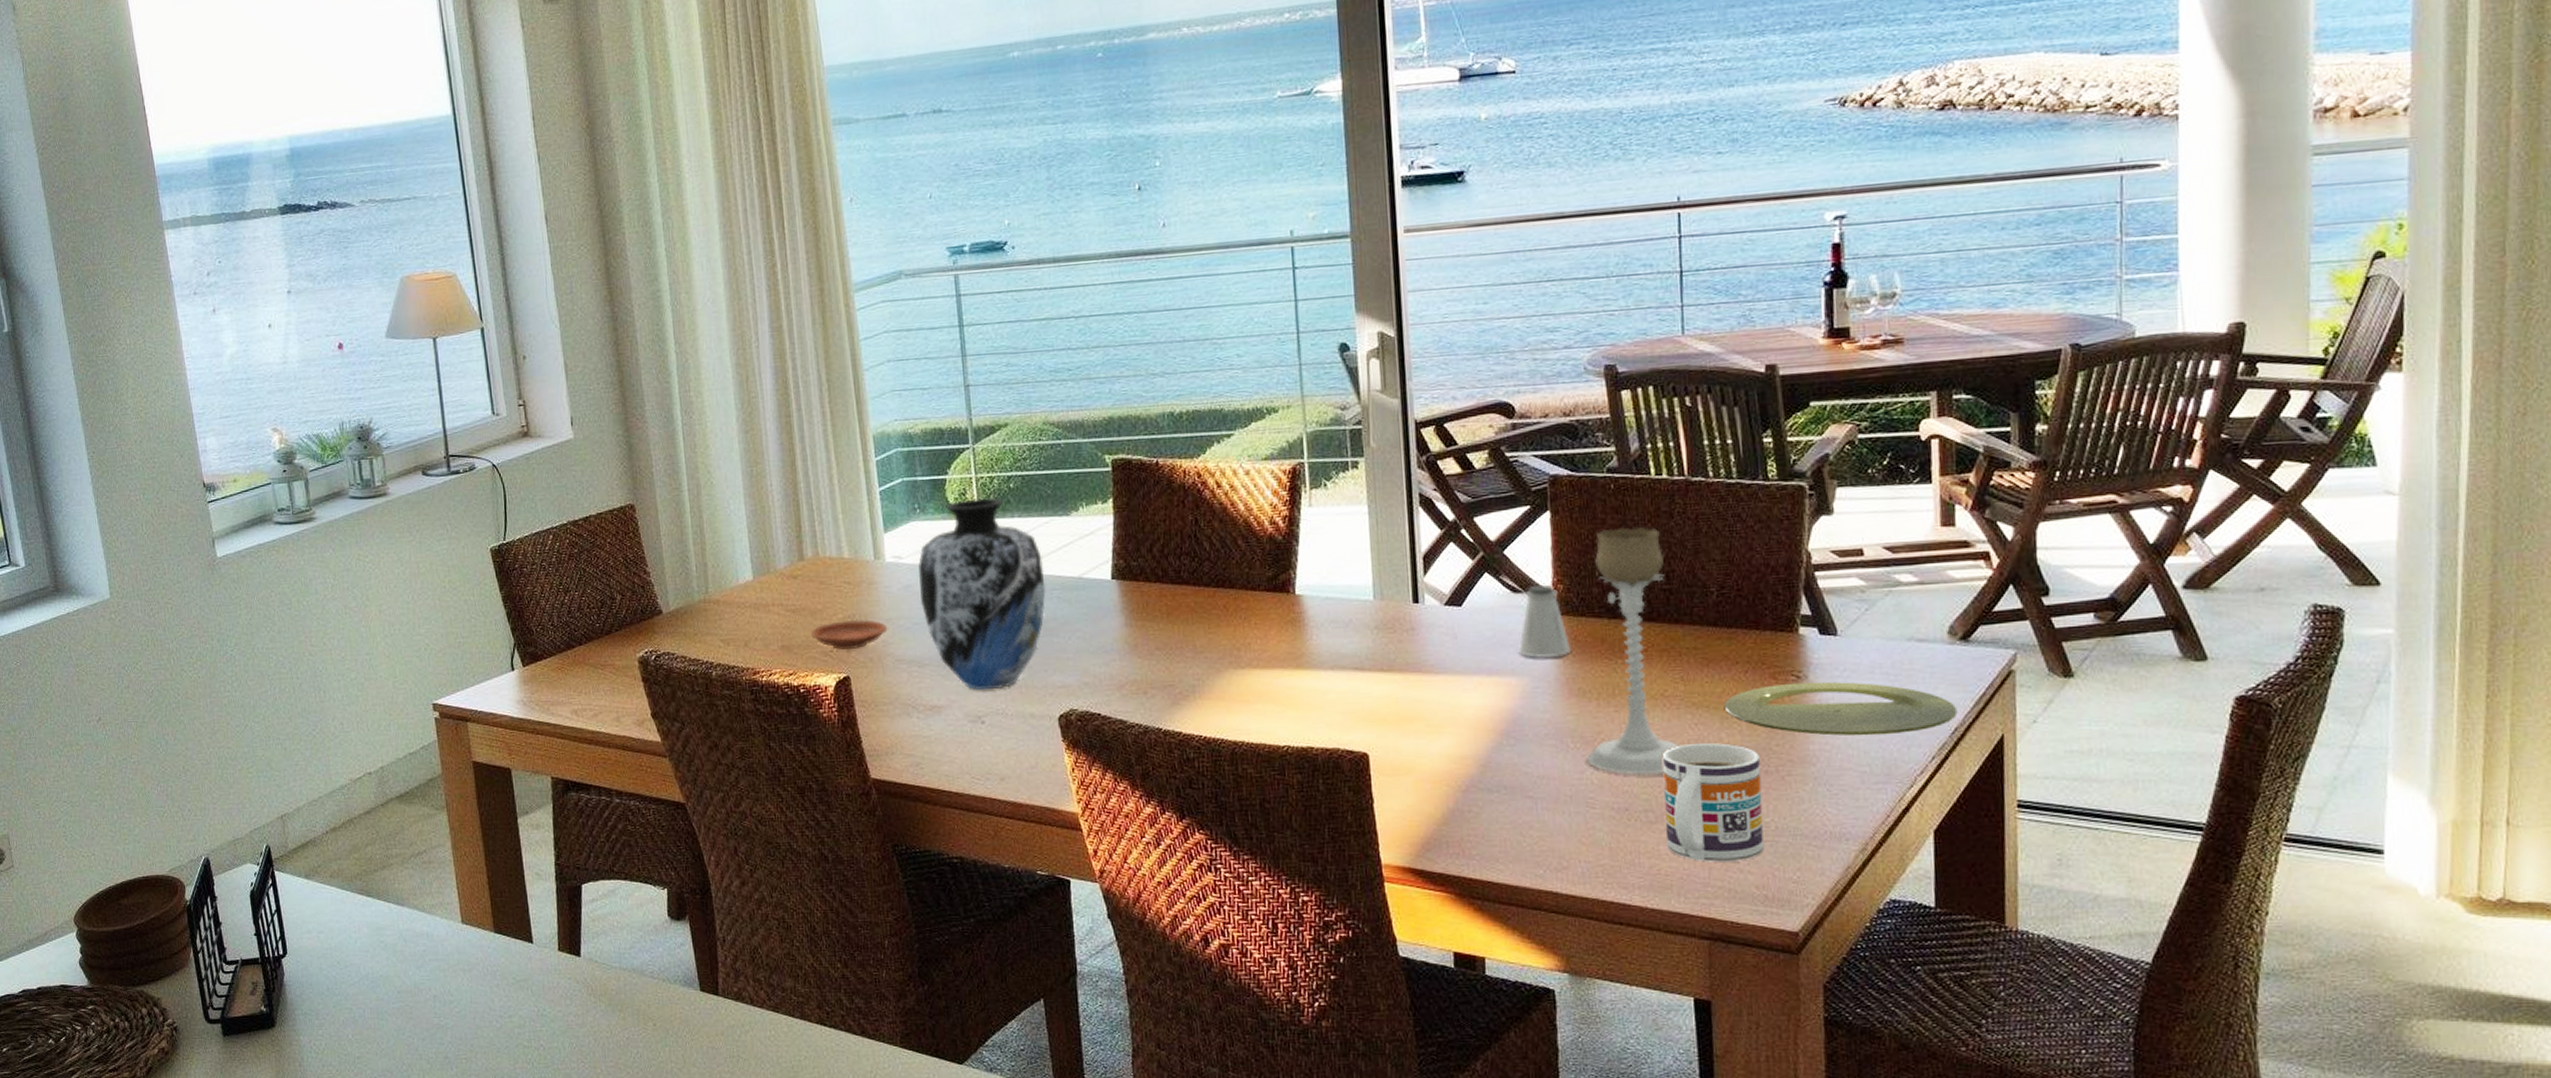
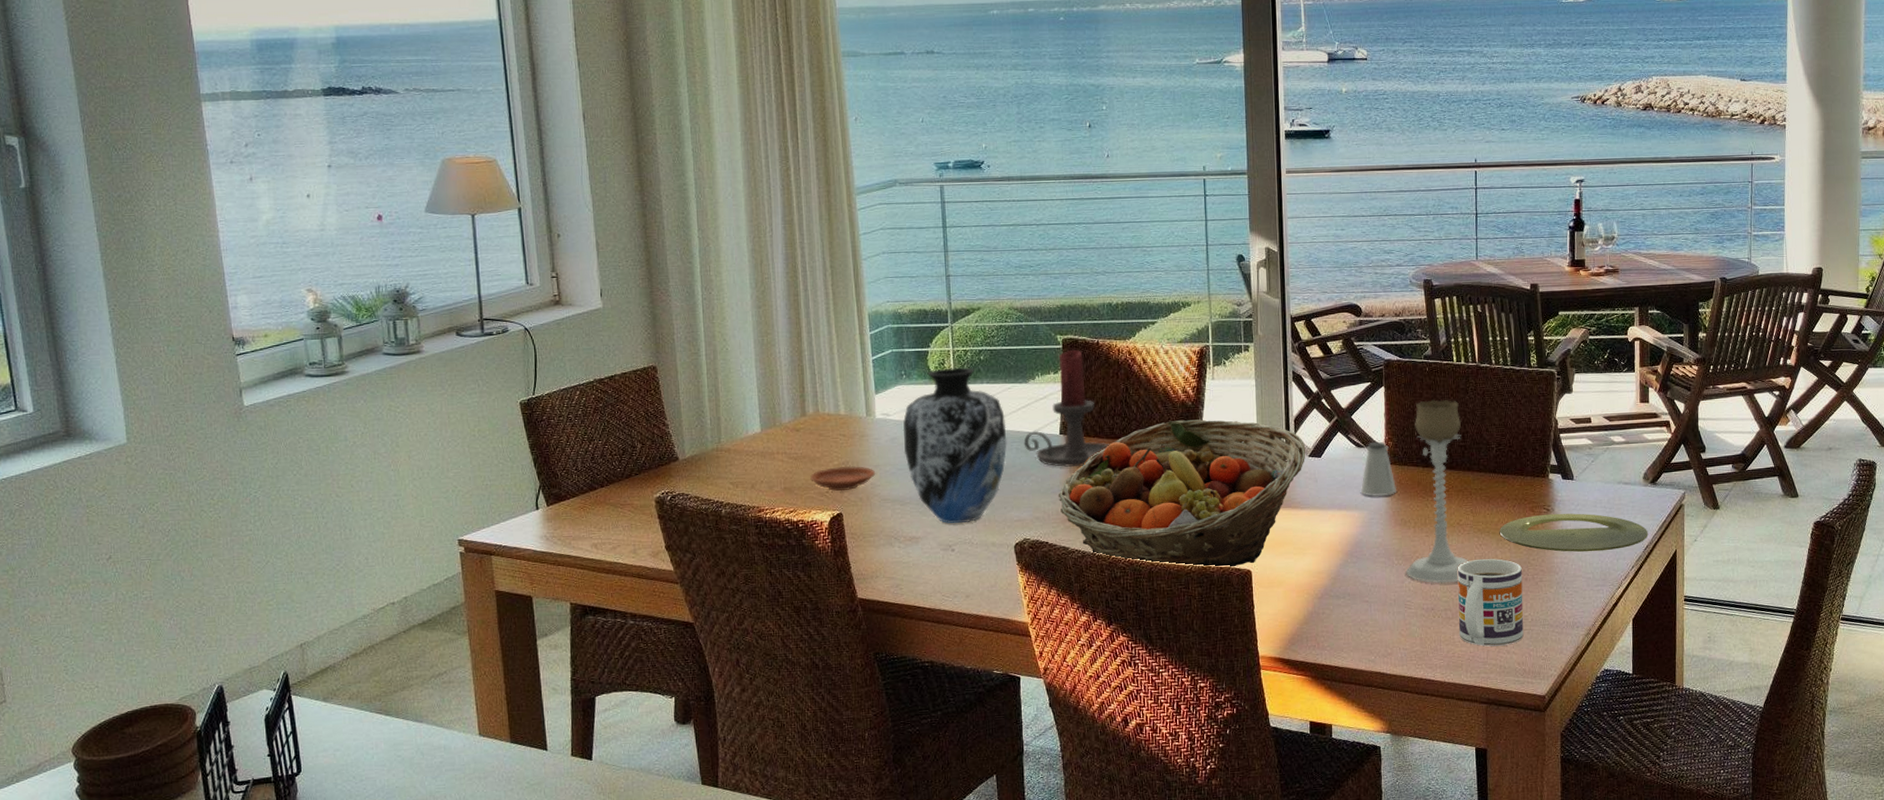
candle holder: none [1066,472,1175,621] -> present [1023,349,1109,468]
fruit basket: none [1111,558,1441,750] -> present [1058,419,1306,568]

